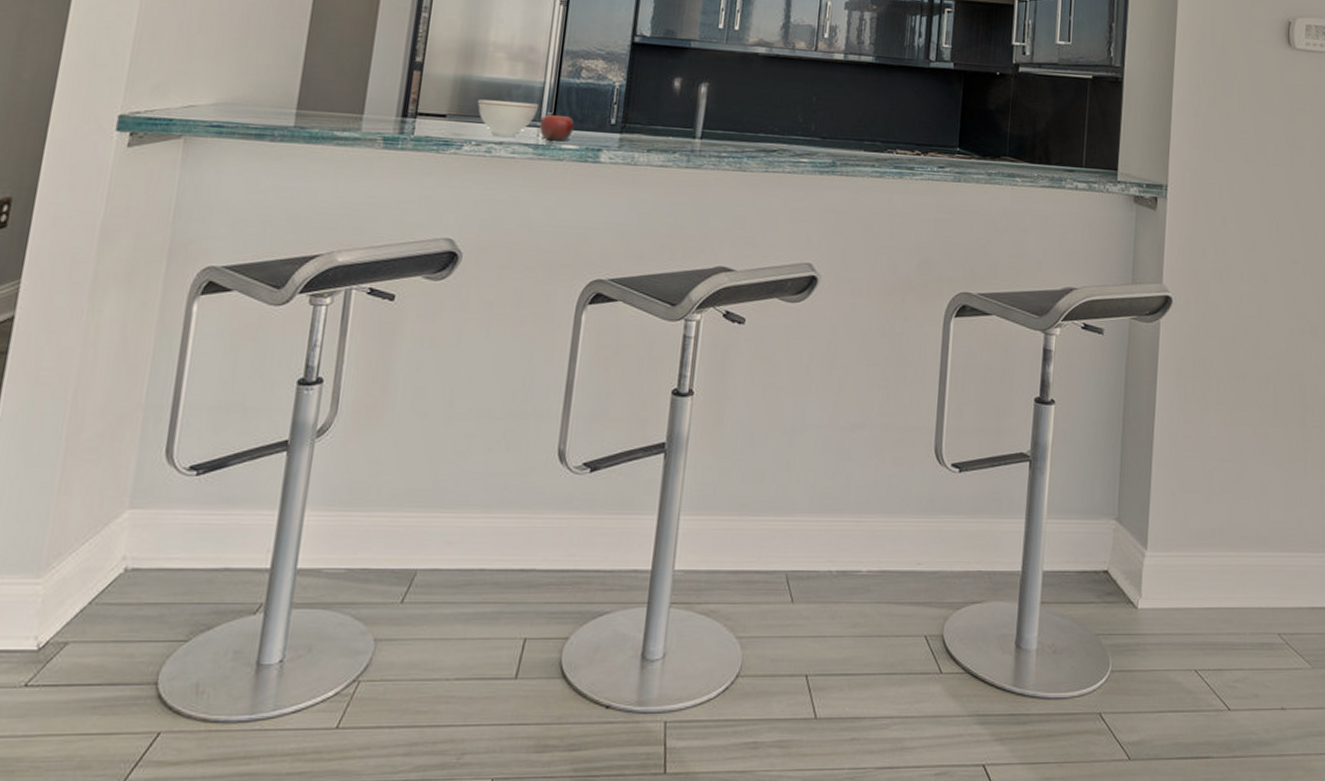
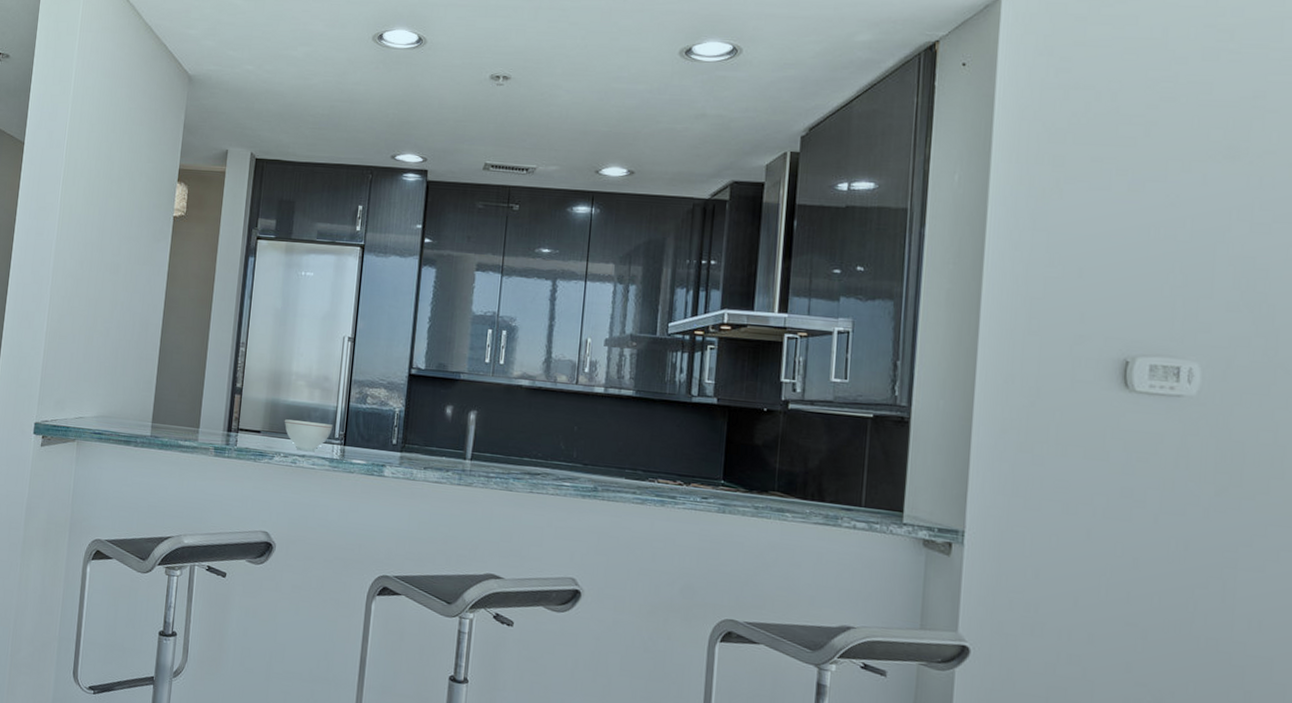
fruit: present [539,110,575,143] -> none [334,430,363,458]

